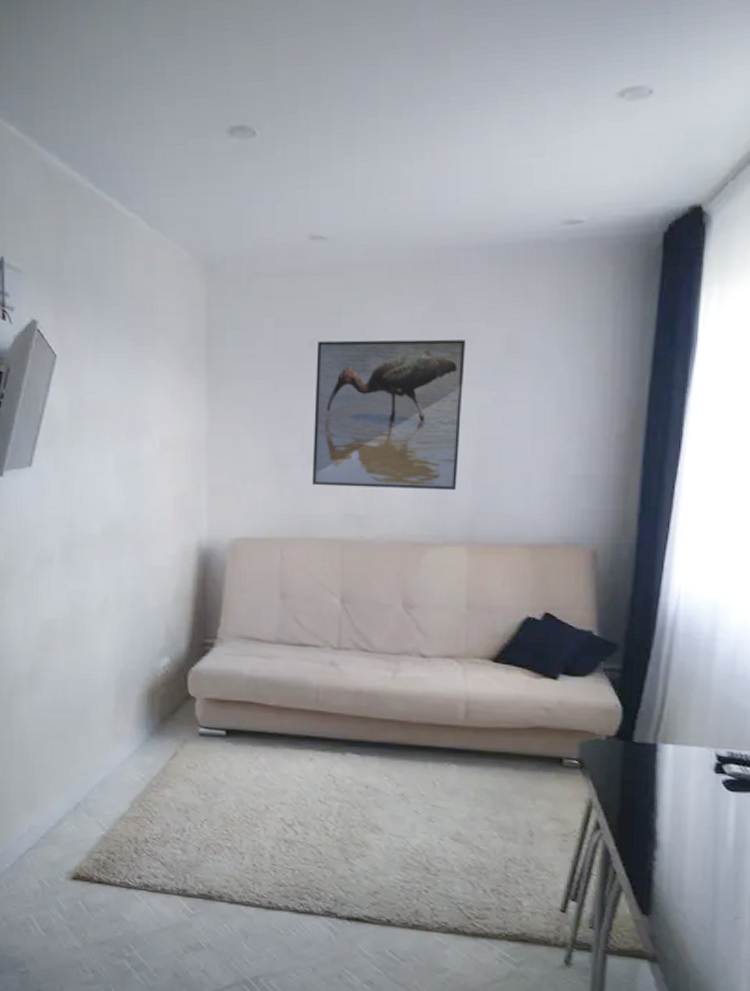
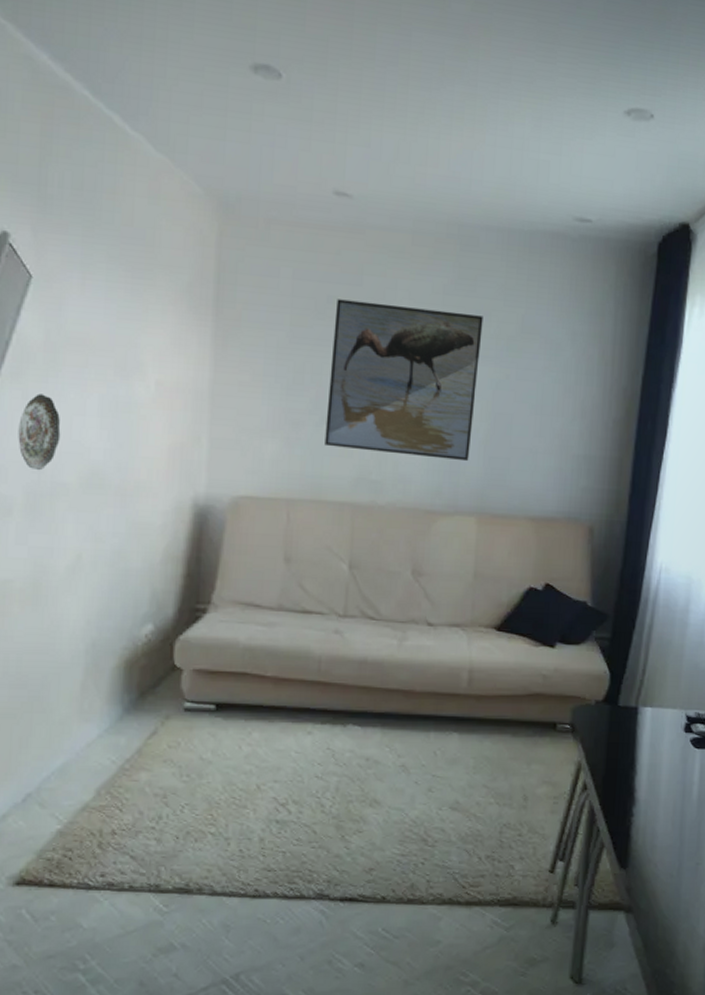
decorative plate: none [53,458,86,525] -> present [18,393,61,471]

